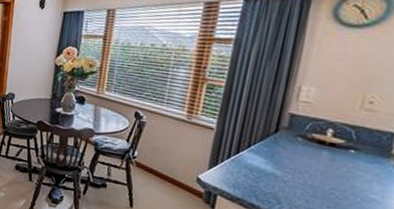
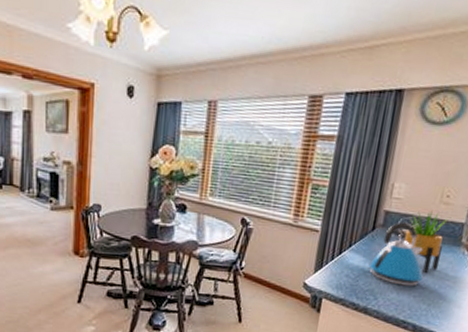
kettle: none [270,126,341,196] -> present [368,222,424,286]
potted plant: none [313,116,372,184] -> present [403,210,448,274]

